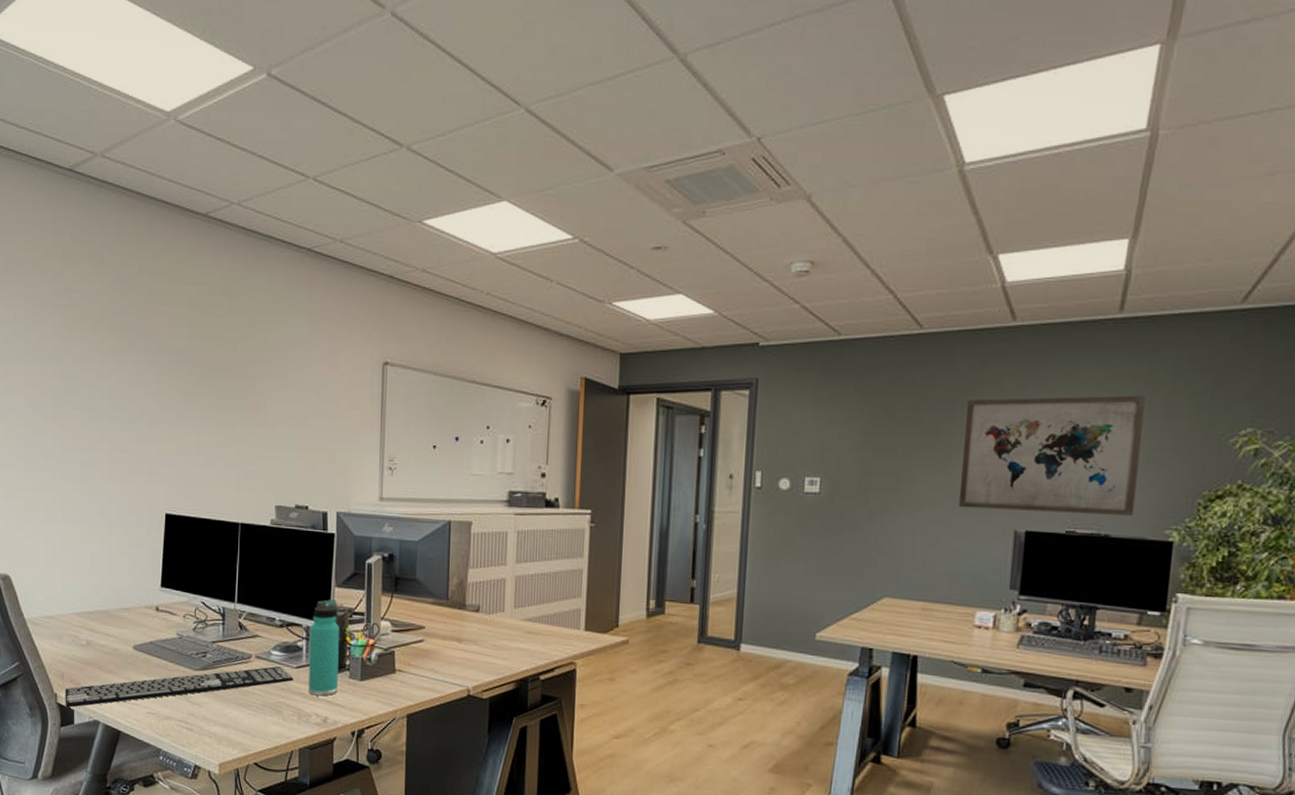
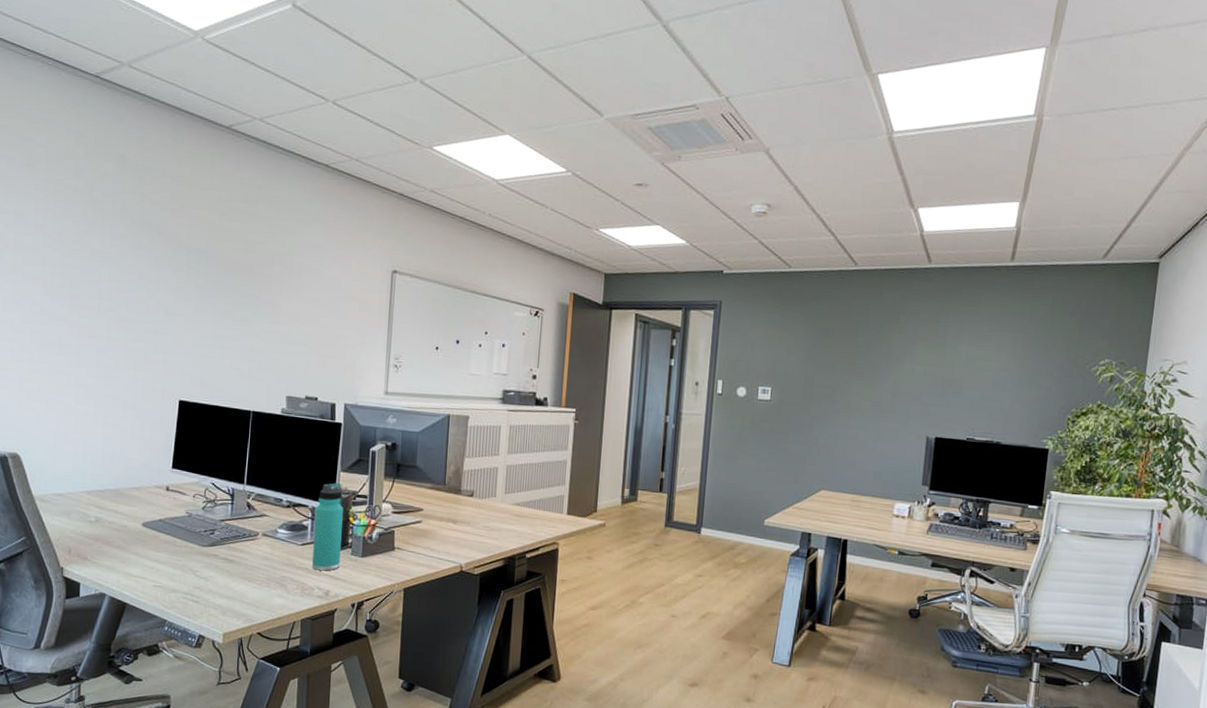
keyboard: present [65,666,294,708] -> none [71,543,299,581]
wall art: present [958,395,1145,516] -> none [882,326,1030,427]

